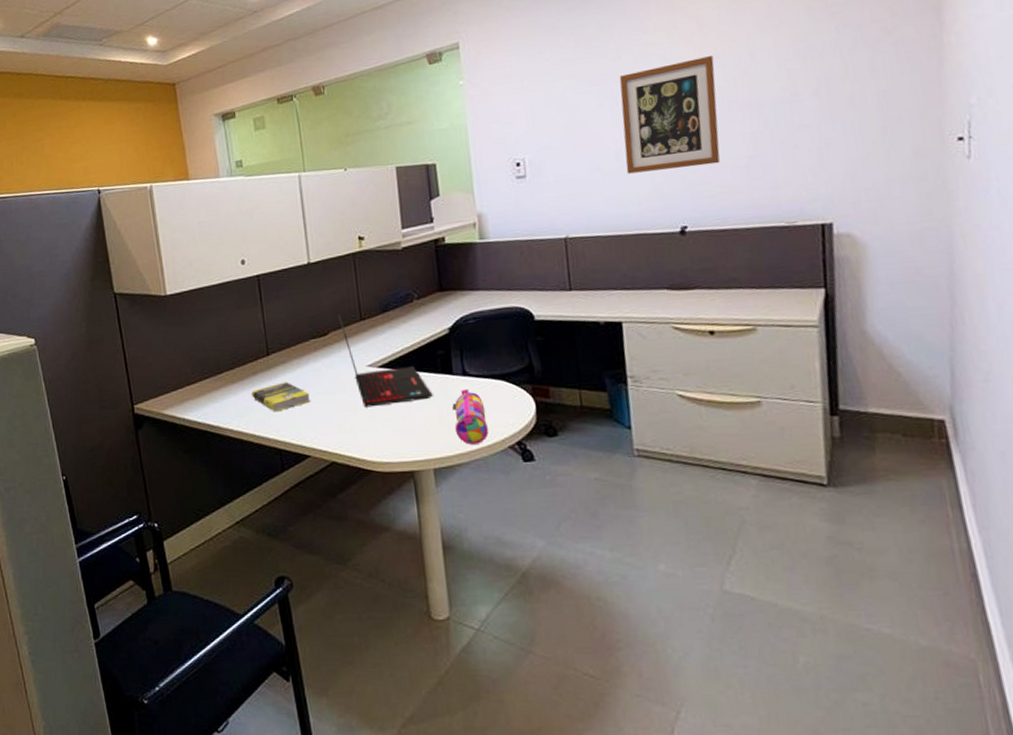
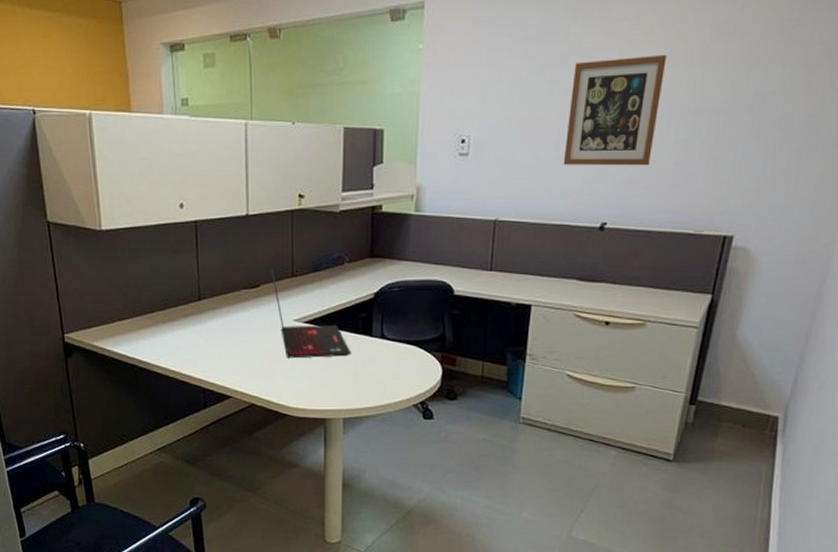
book: present [251,382,311,412] -> none [181,327,237,354]
pencil case: present [452,388,488,445] -> none [367,350,397,400]

